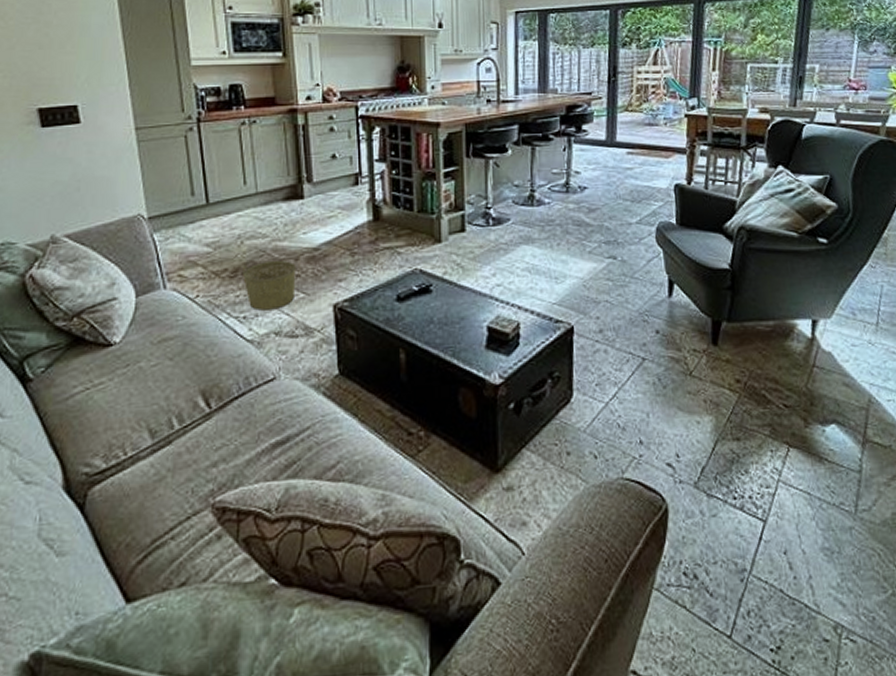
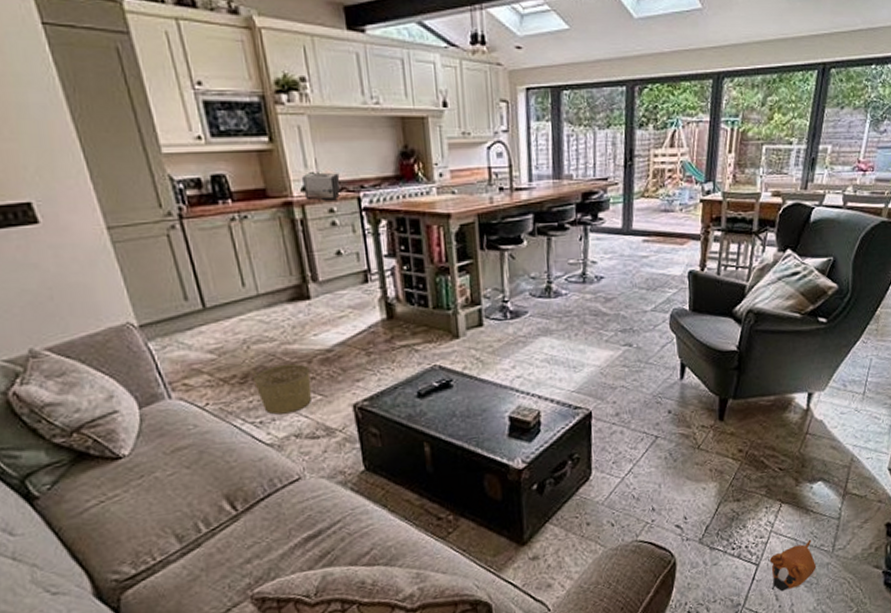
toaster: none [308,83,342,109] -> present [302,172,342,201]
dog toy: none [778,494,839,559] -> present [769,539,817,592]

